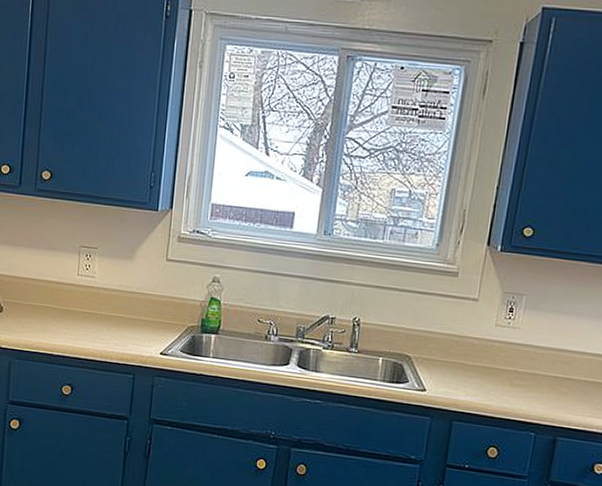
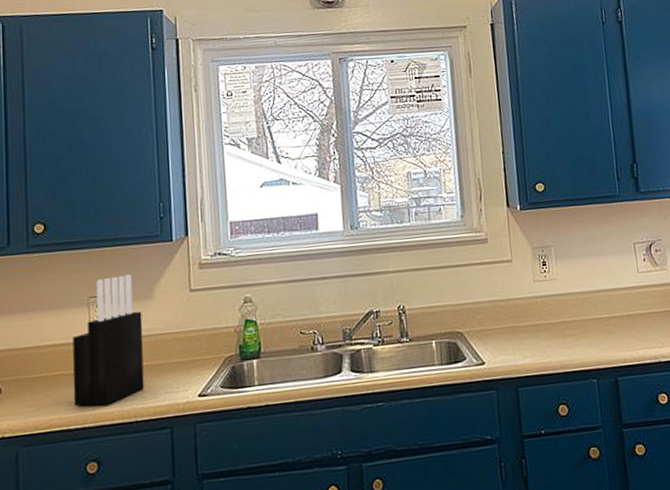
knife block: none [58,232,123,342] -> present [72,274,144,407]

